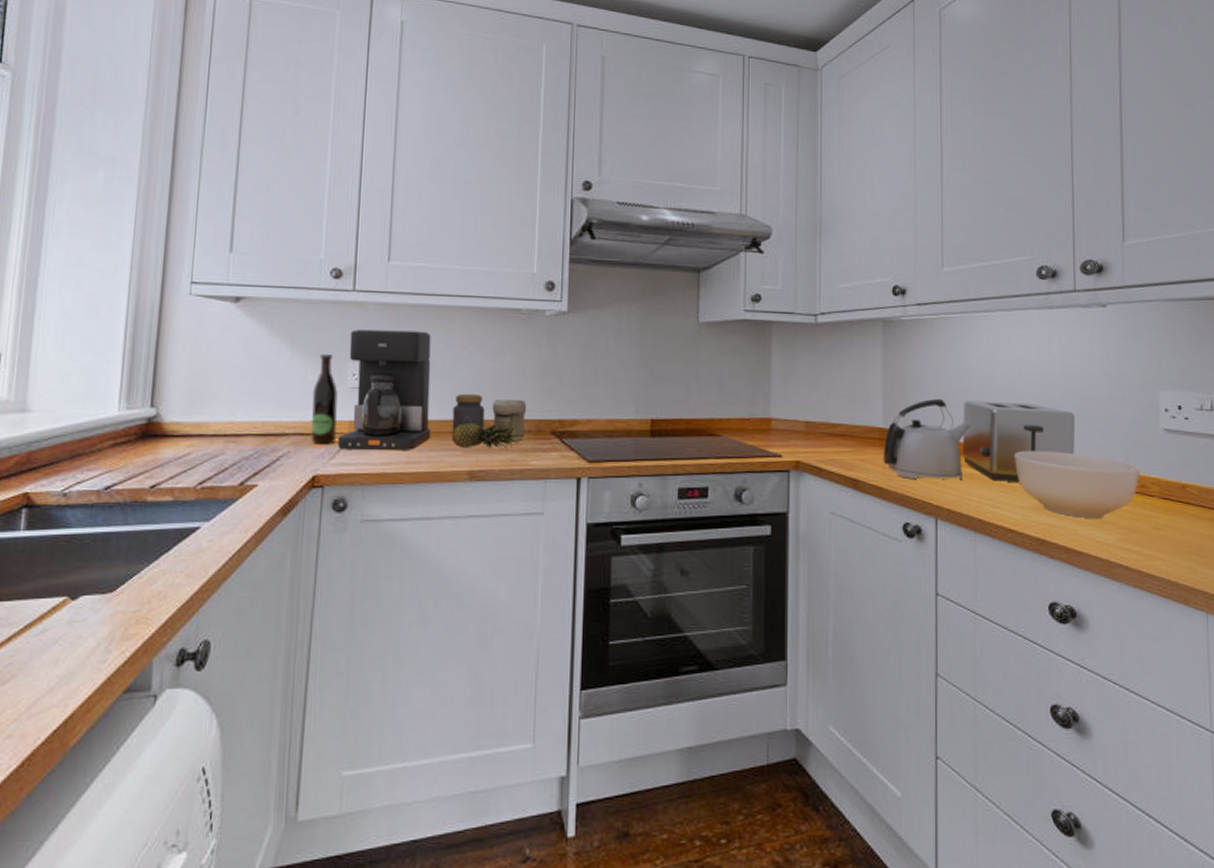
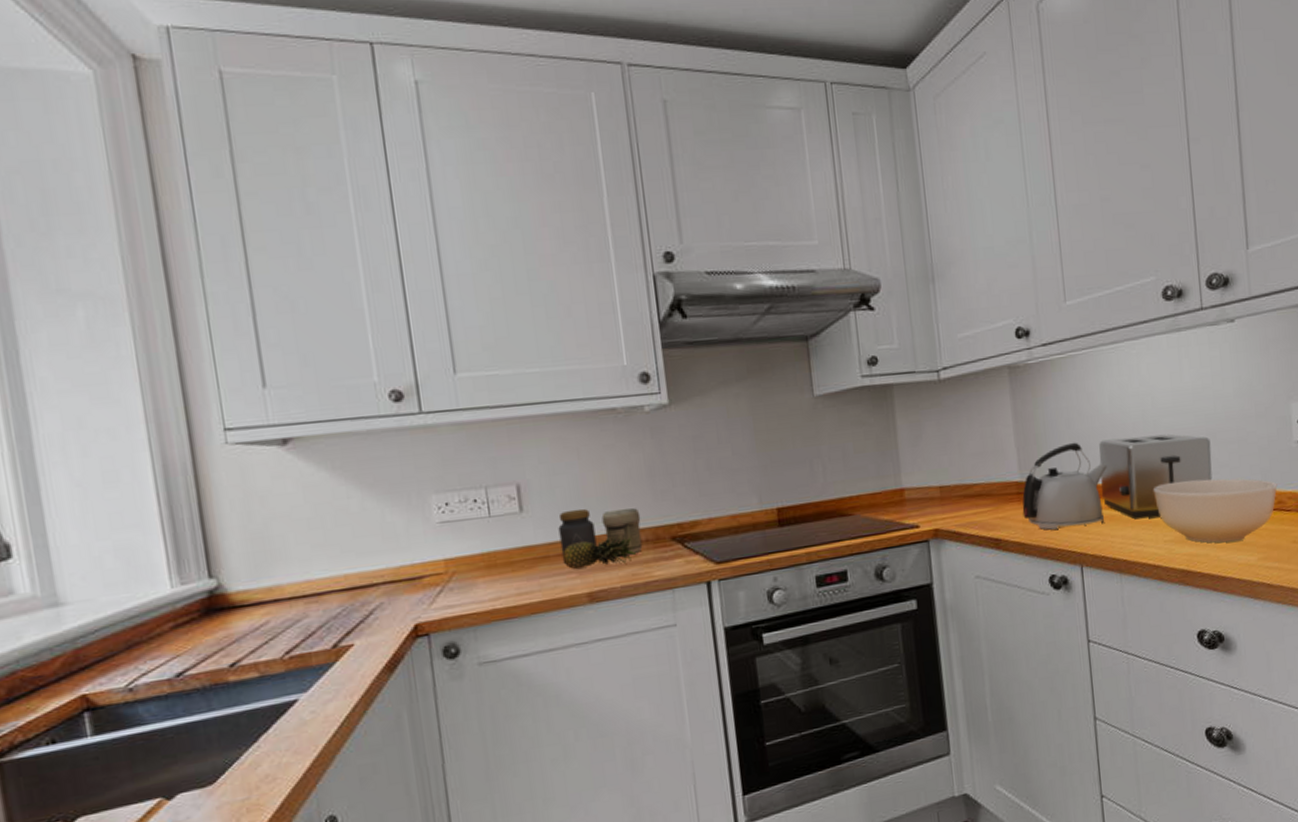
bottle: present [311,354,338,444] -> none [395,489,434,590]
coffee maker: present [338,329,431,452] -> none [426,448,540,593]

